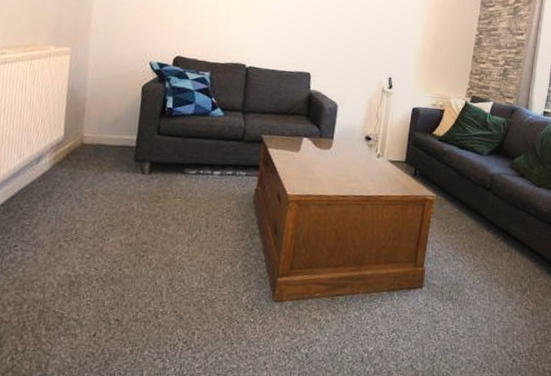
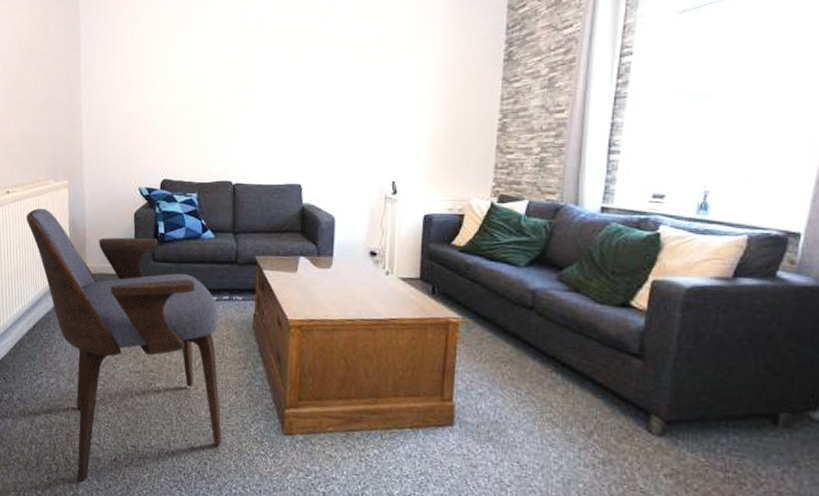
armchair: none [15,73,221,361] -> present [26,208,222,482]

